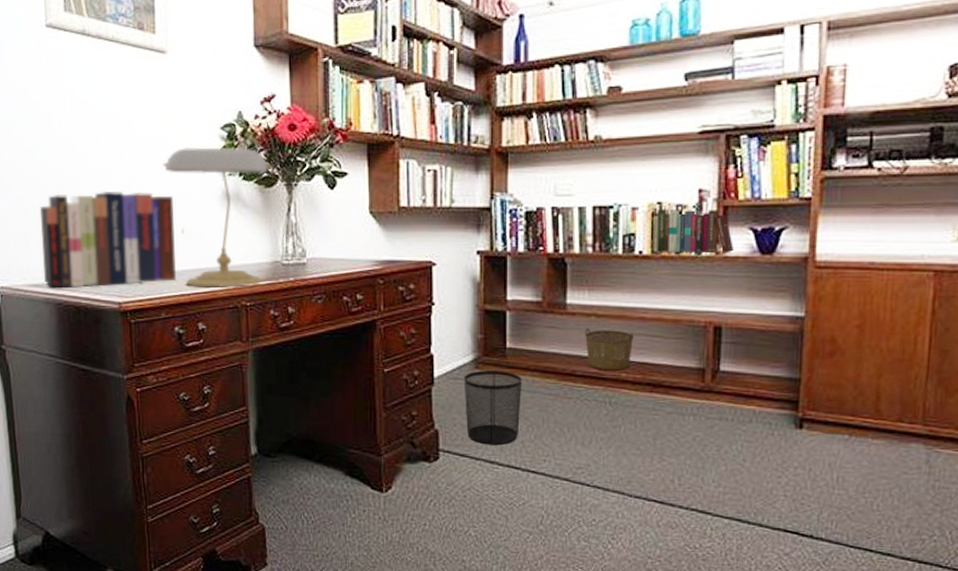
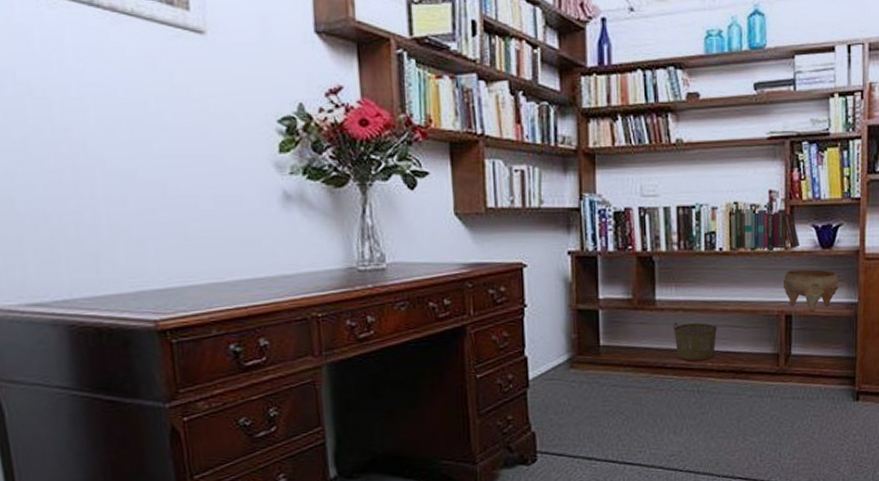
books: present [39,190,176,289] -> none [37,190,229,308]
desk lamp: present [163,147,273,288] -> none [206,142,343,299]
waste bin: present [463,370,522,446] -> none [559,368,616,442]
decorative bowl: none [711,277,781,325] -> present [782,269,839,312]

